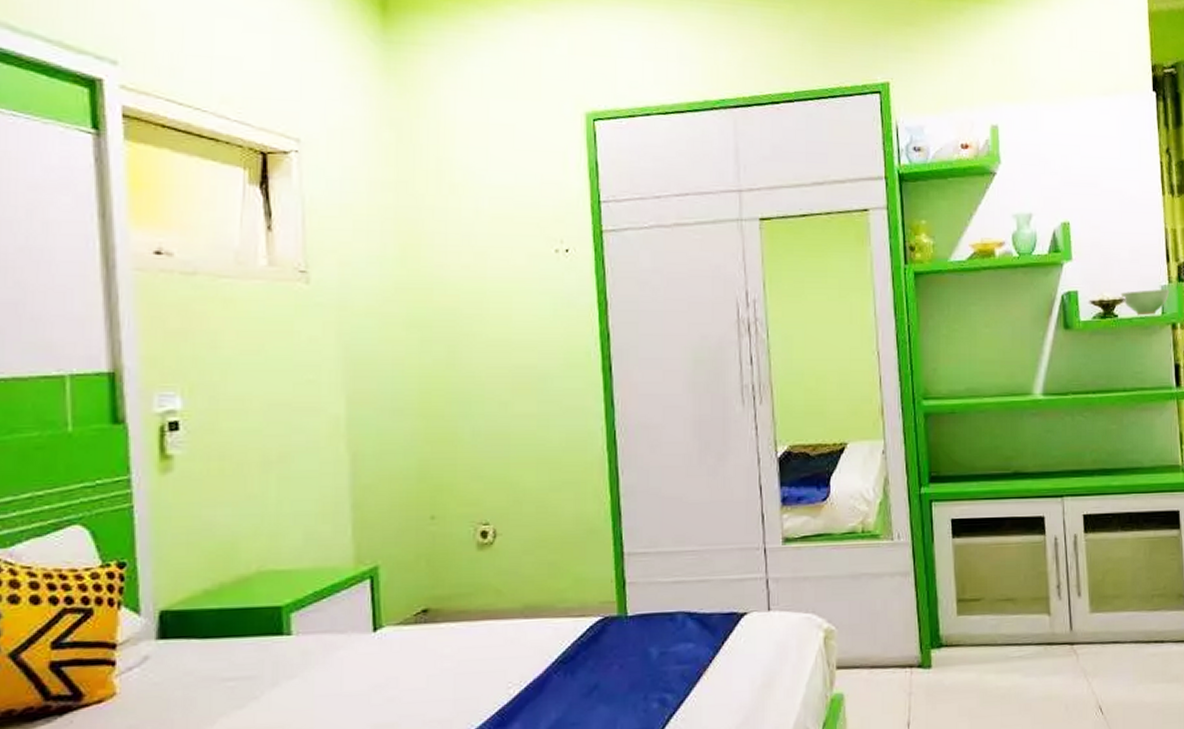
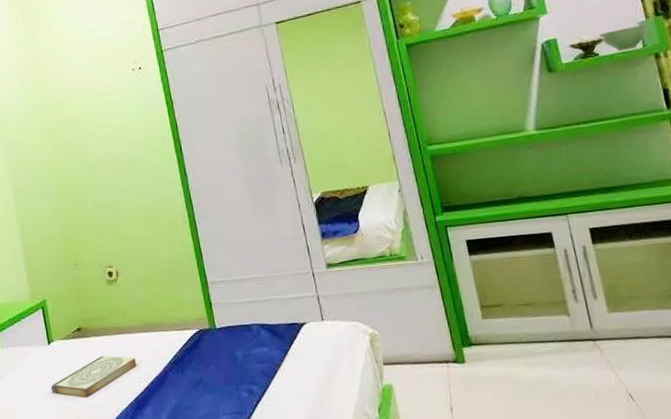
book: none [369,649,507,711] -> present [51,355,137,398]

